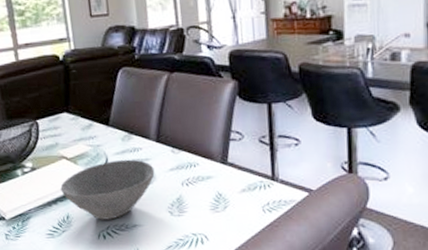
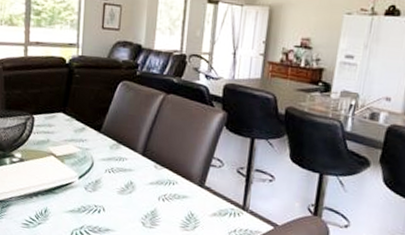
bowl: present [60,159,155,220] -> none [44,165,136,221]

